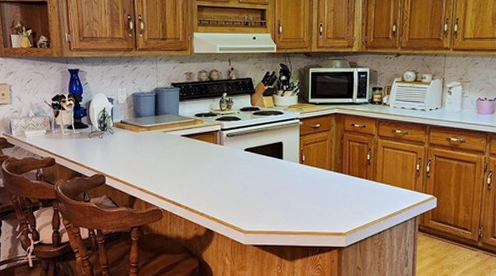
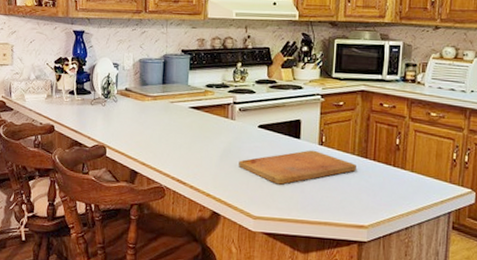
cutting board: none [228,168,333,201] -> present [239,150,356,185]

